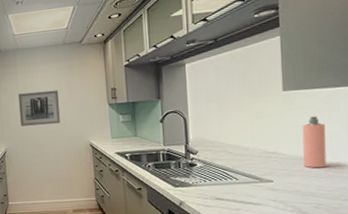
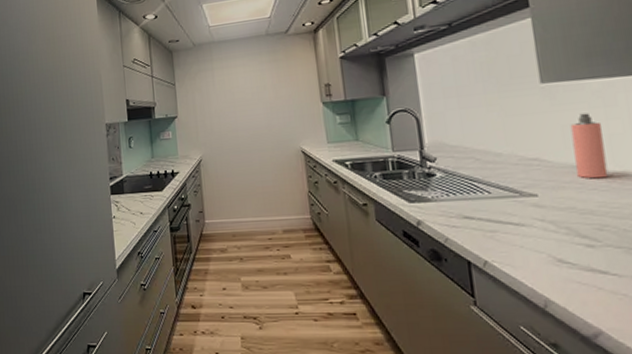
wall art: present [18,90,61,127] -> none [215,87,265,130]

